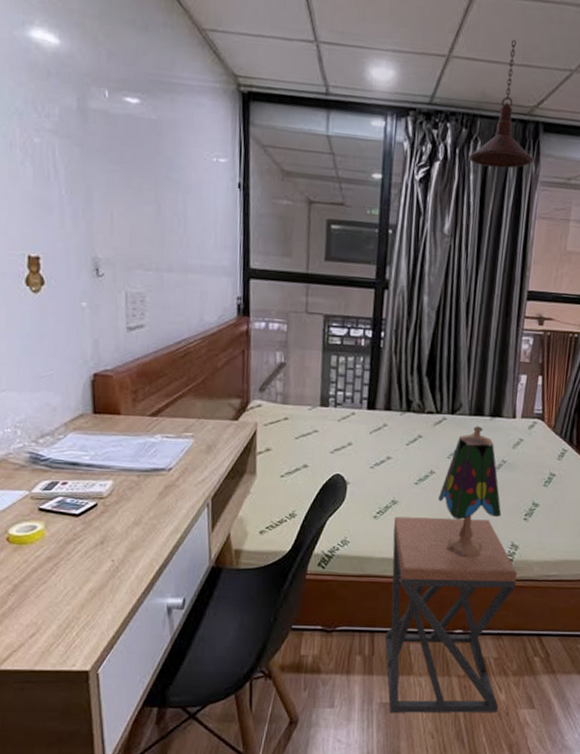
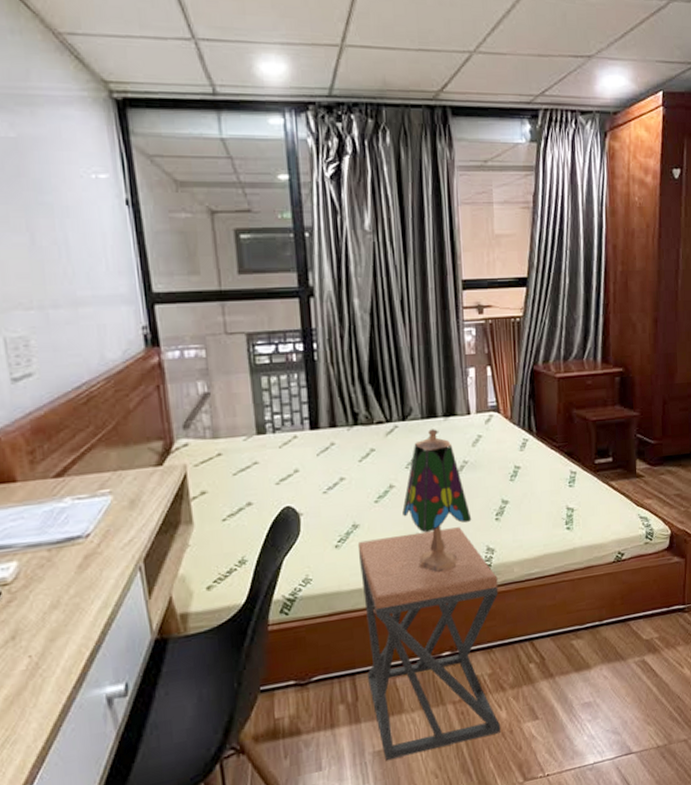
pendant light: present [468,39,534,169] -> none [379,24,447,156]

